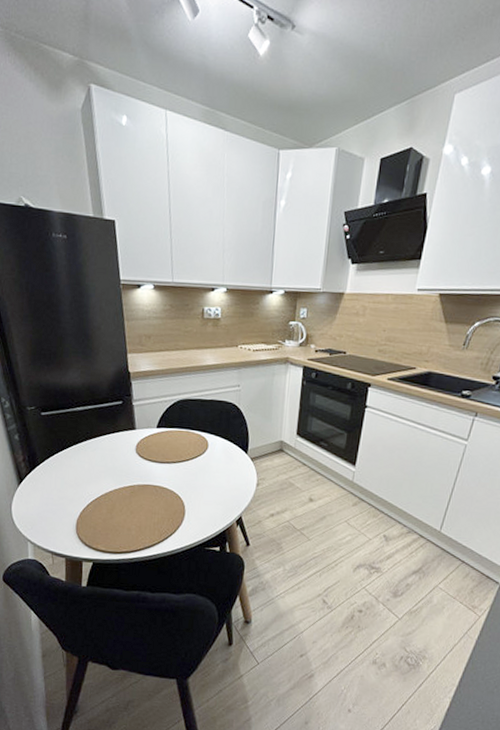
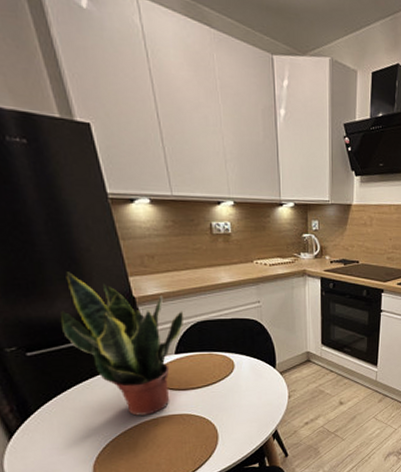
potted plant: none [70,346,169,482] -> present [60,272,184,416]

